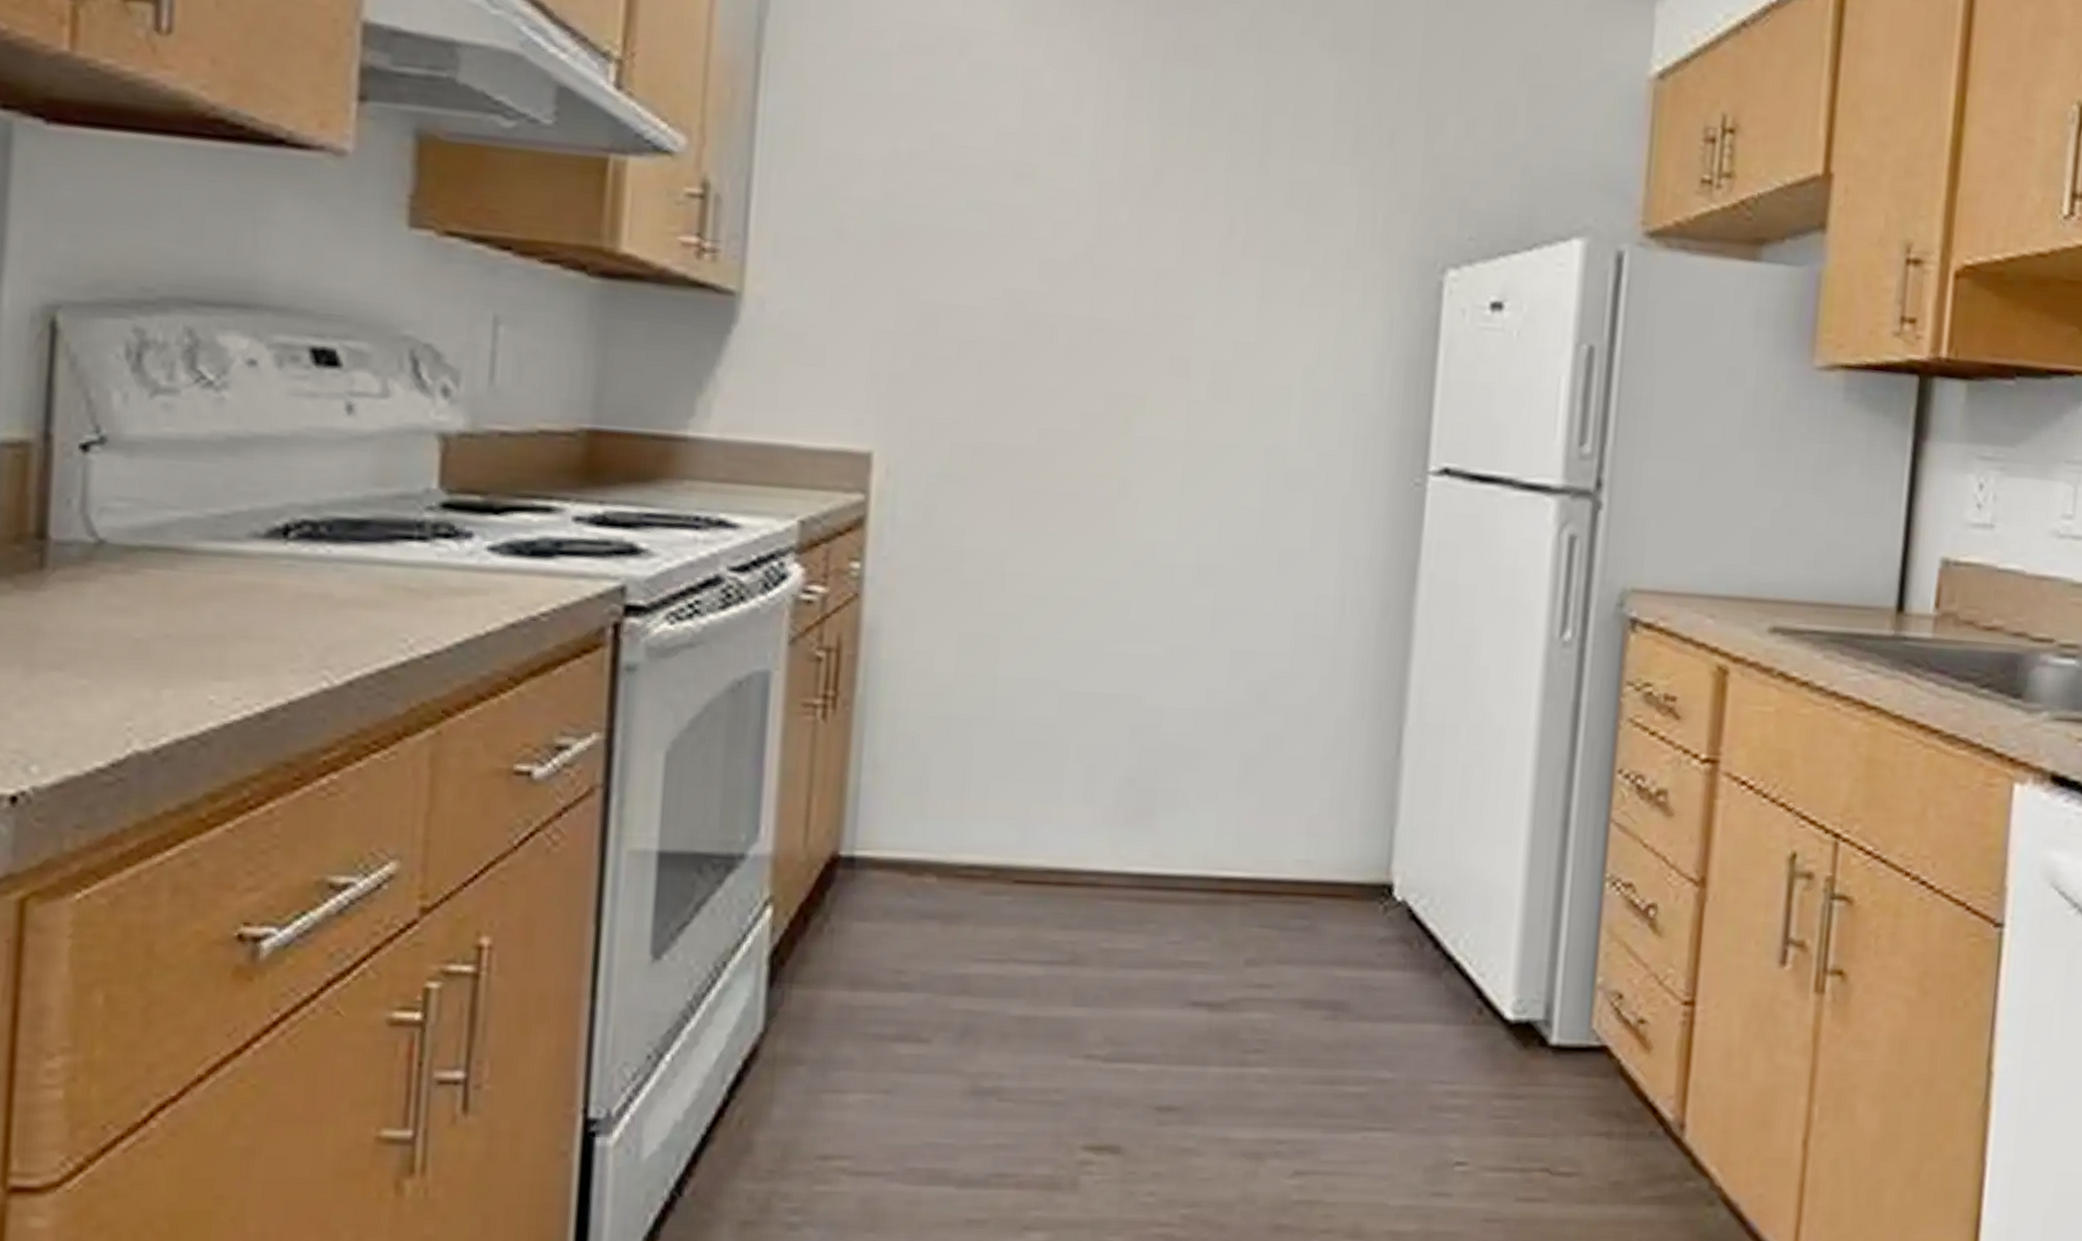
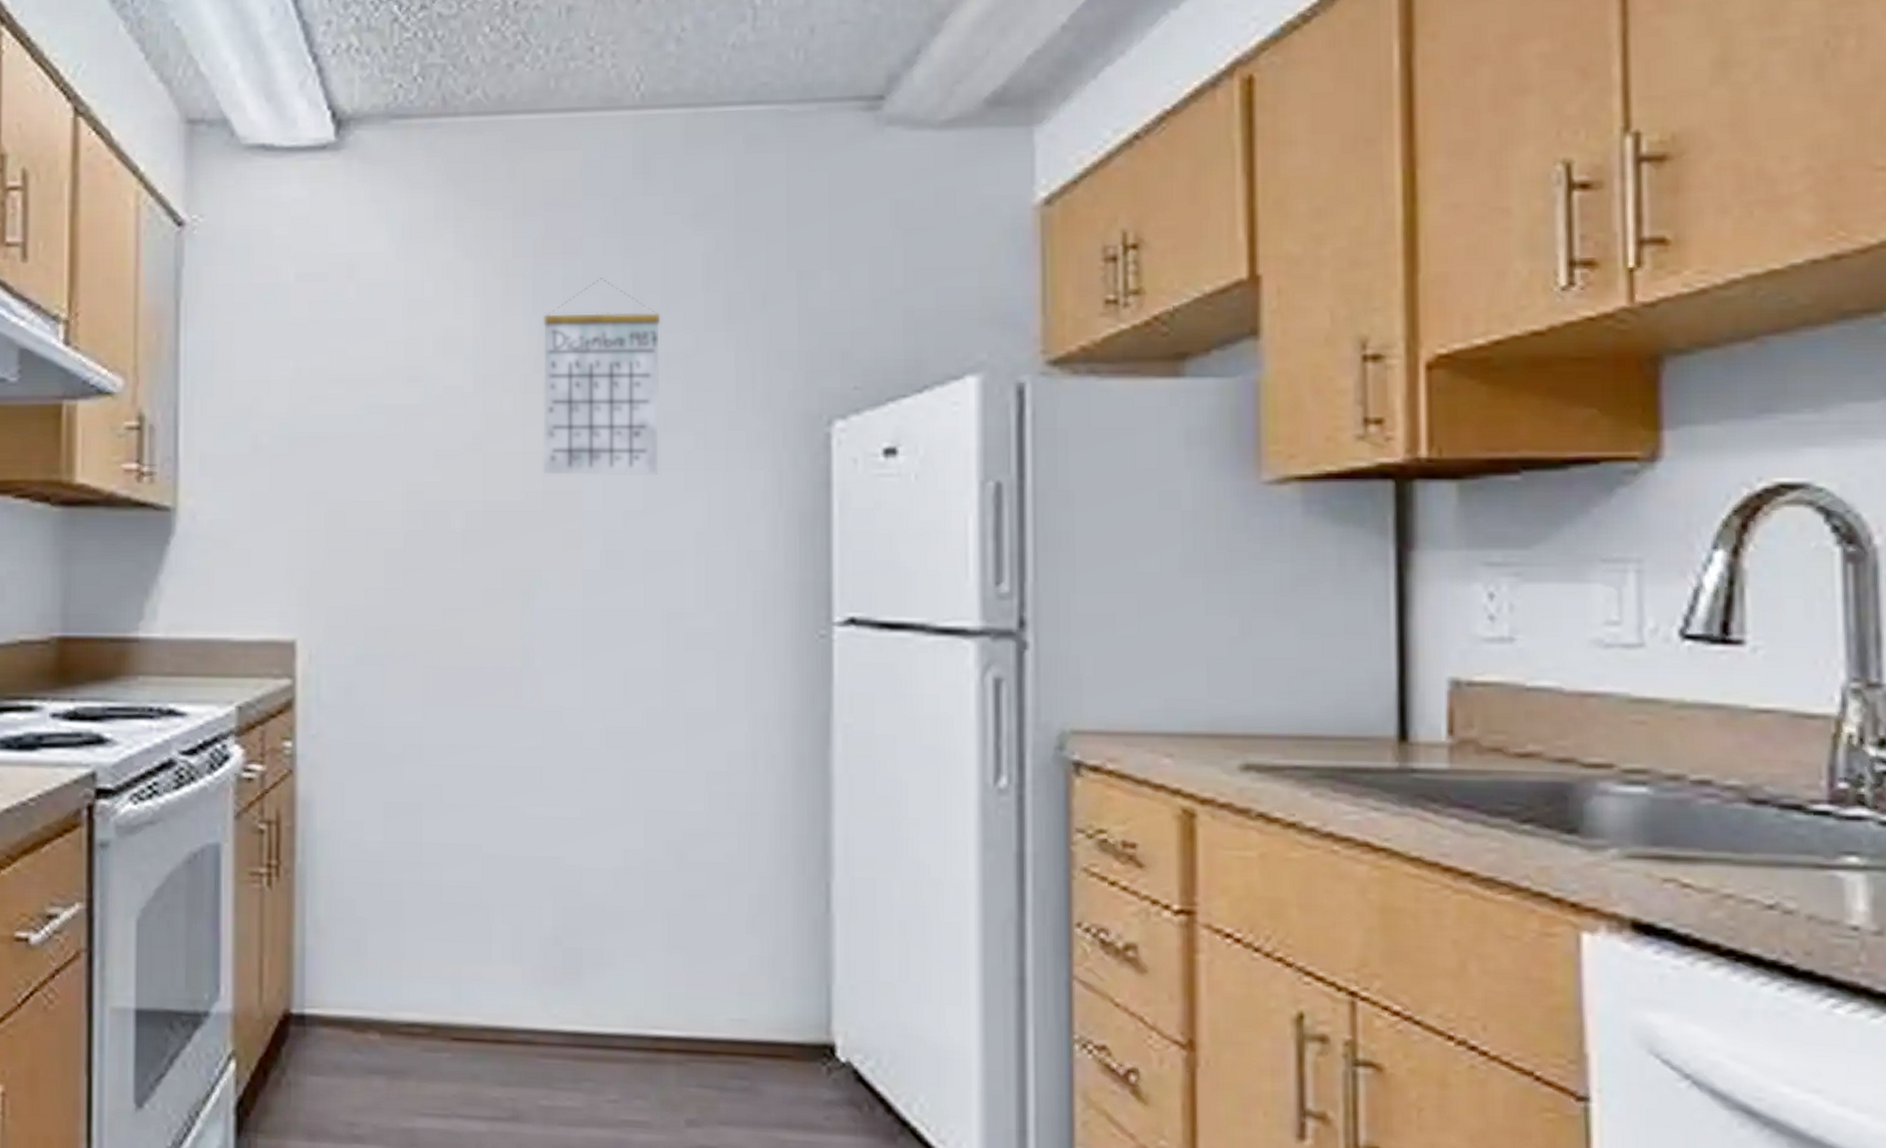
calendar: none [1155,93,1289,307] -> present [542,278,661,475]

